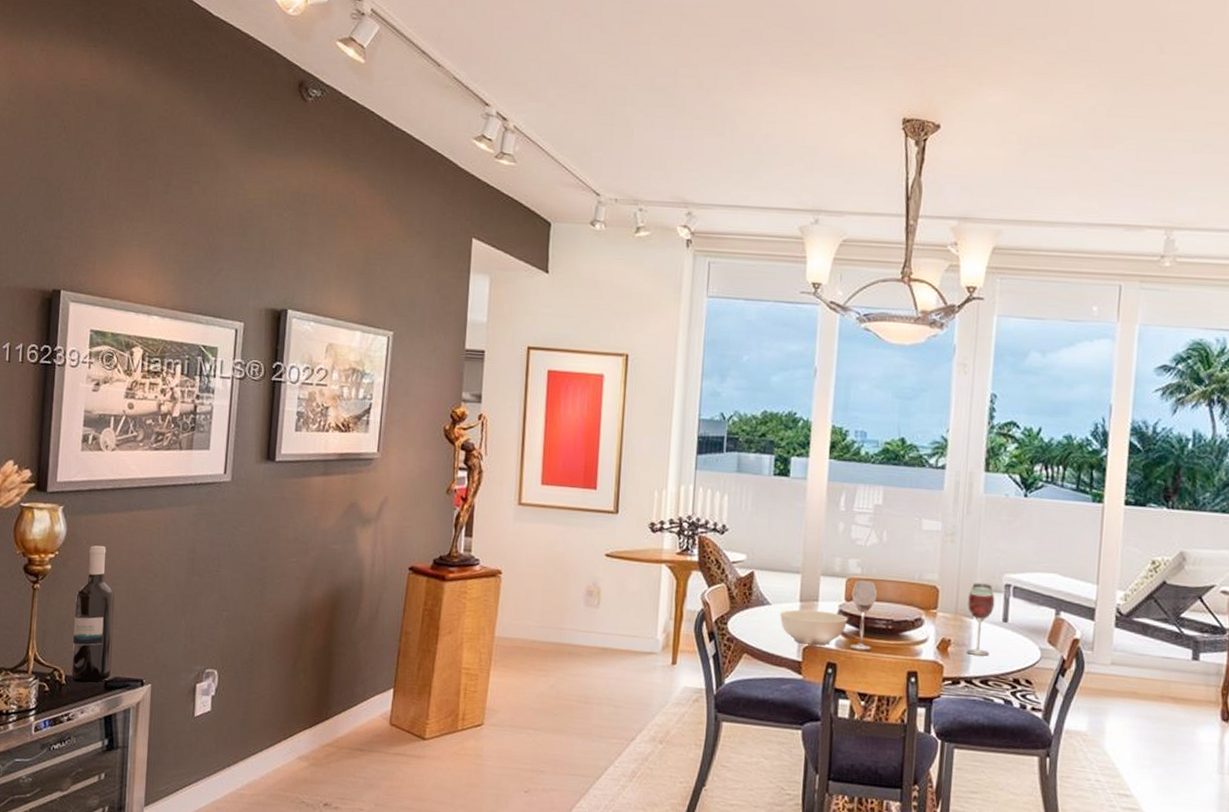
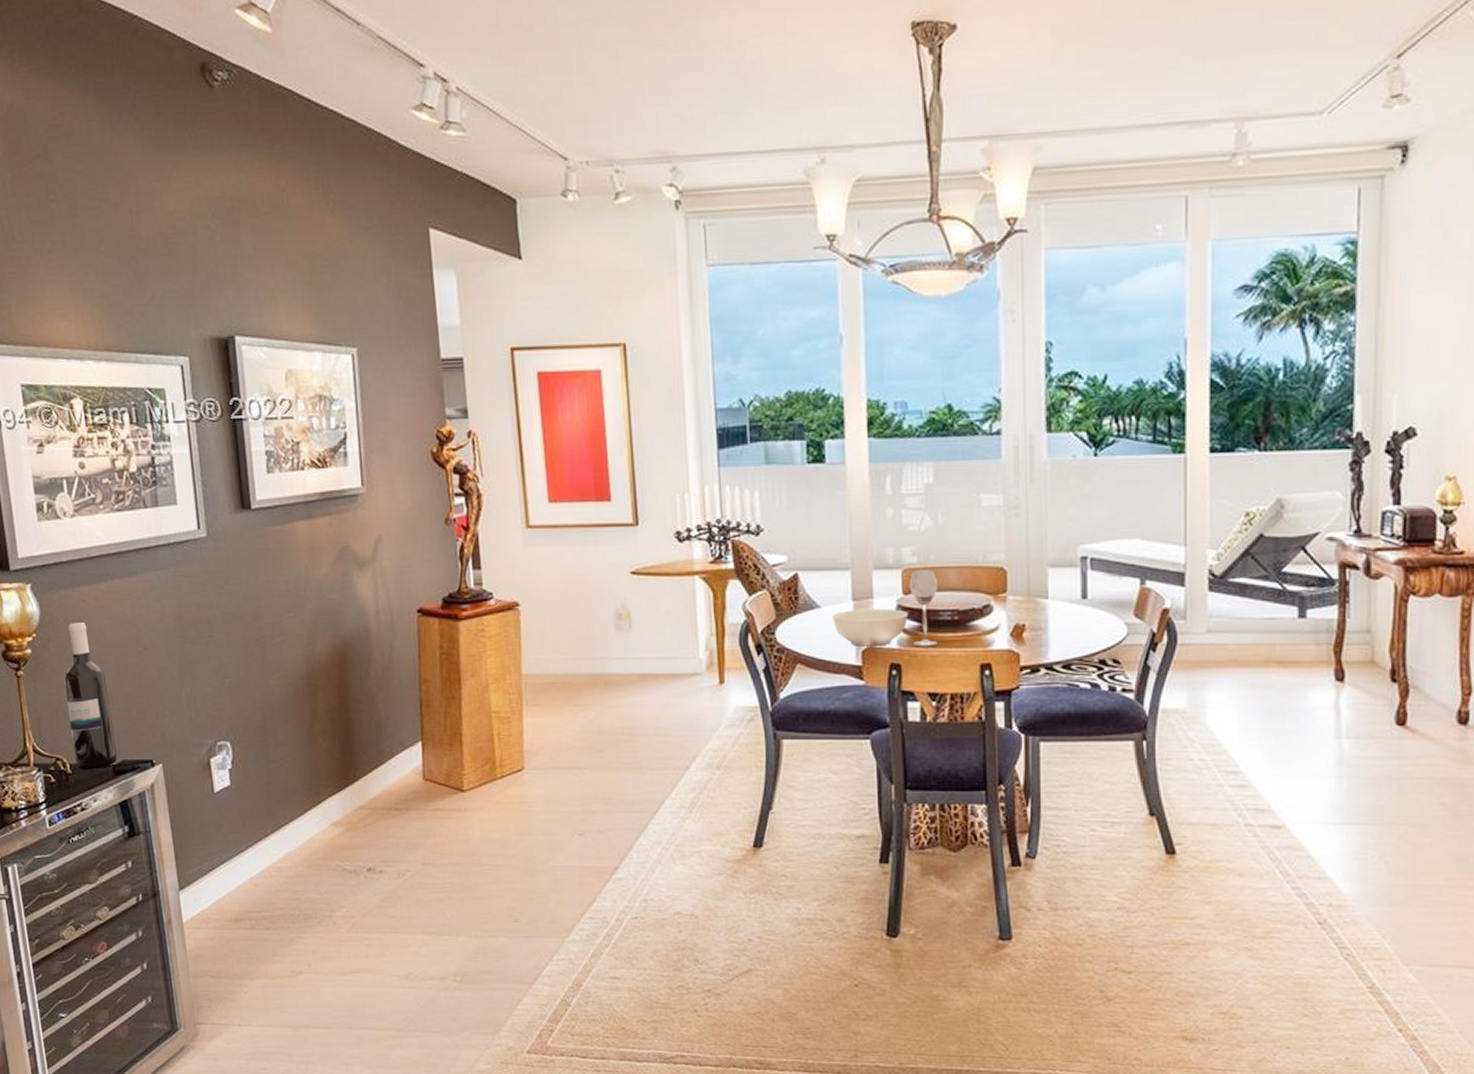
wineglass: present [967,583,995,656] -> none [1041,558,1071,638]

